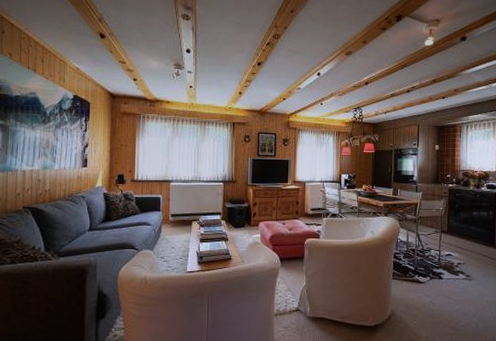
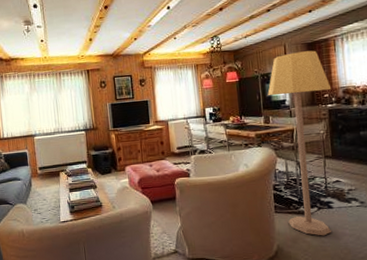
lamp: none [399,133,454,304] -> present [267,50,332,236]

